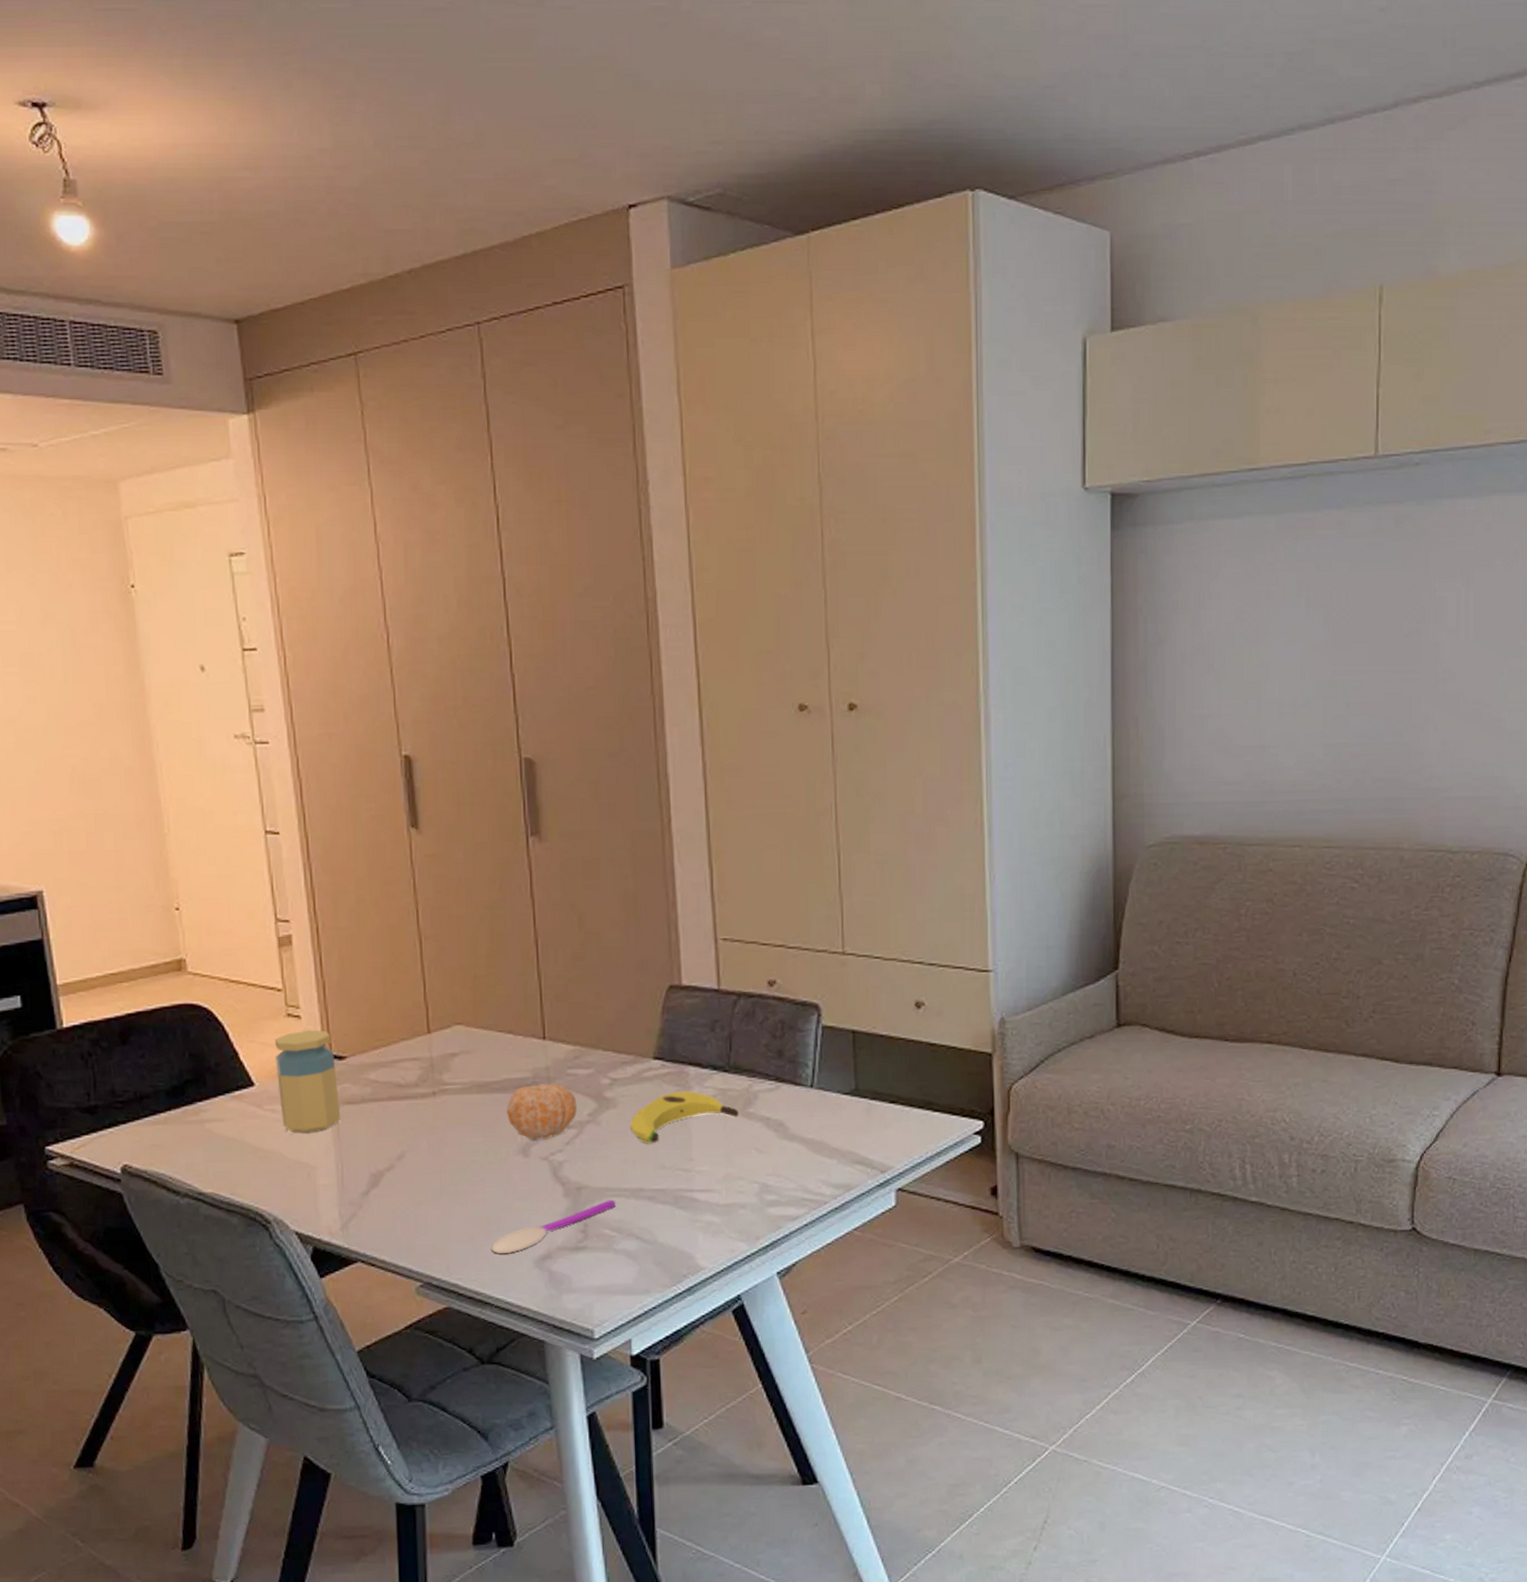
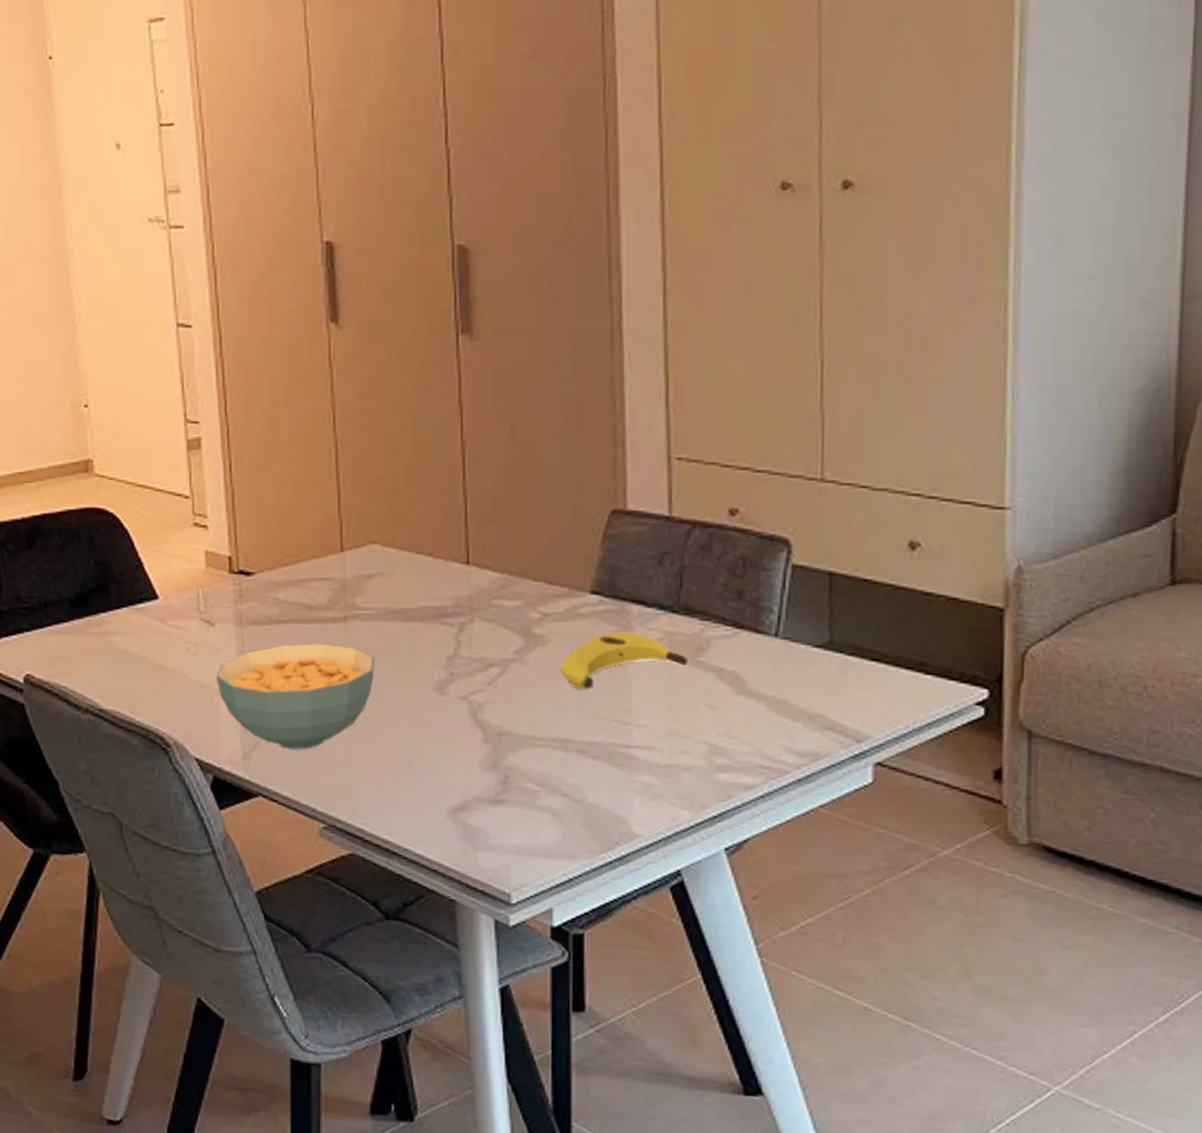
jar: present [274,1030,341,1133] -> none [180,541,247,653]
cereal bowl: none [312,1117,463,1217] -> present [215,643,375,750]
spoon: present [491,1200,616,1254] -> none [400,750,542,801]
fruit: present [507,1083,577,1140] -> none [424,614,501,677]

